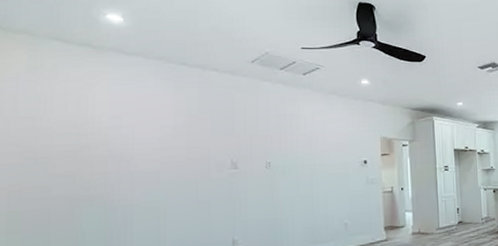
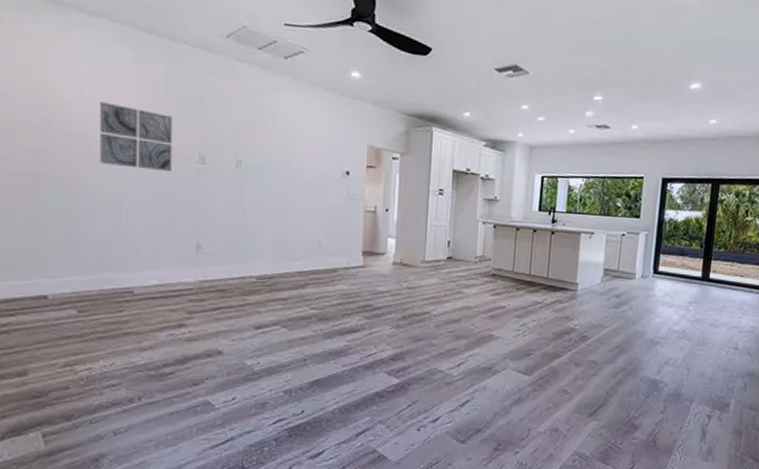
wall art: none [136,126,206,180] -> present [99,102,173,173]

